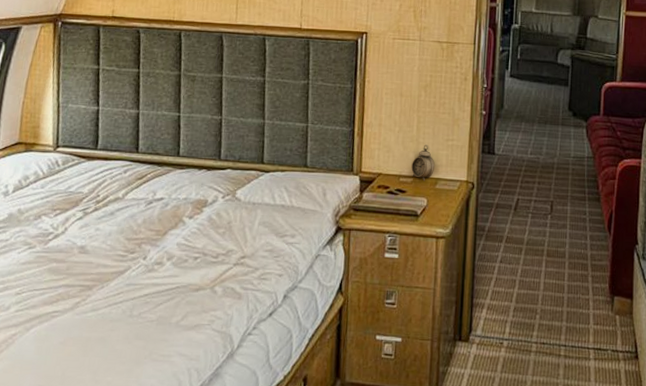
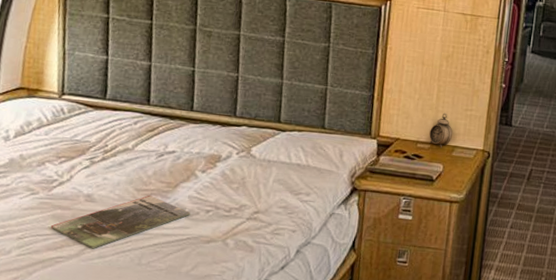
magazine: none [46,244,179,302] -> present [50,195,191,249]

